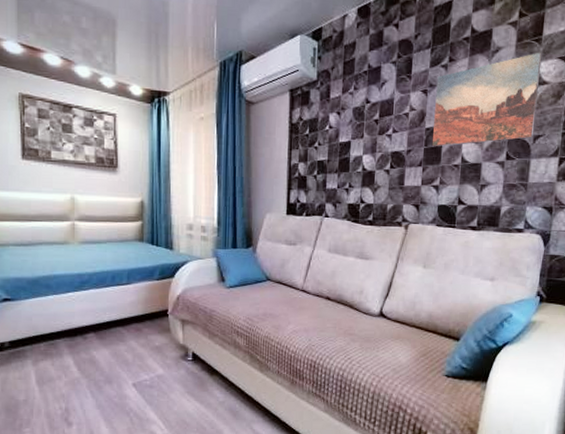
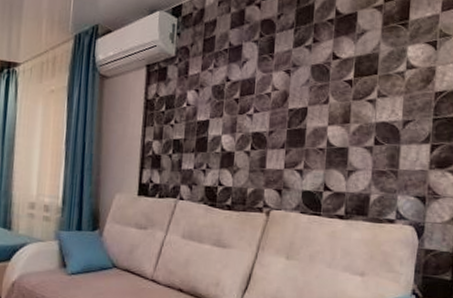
wall art: present [431,52,541,146] -> none [295,36,408,129]

